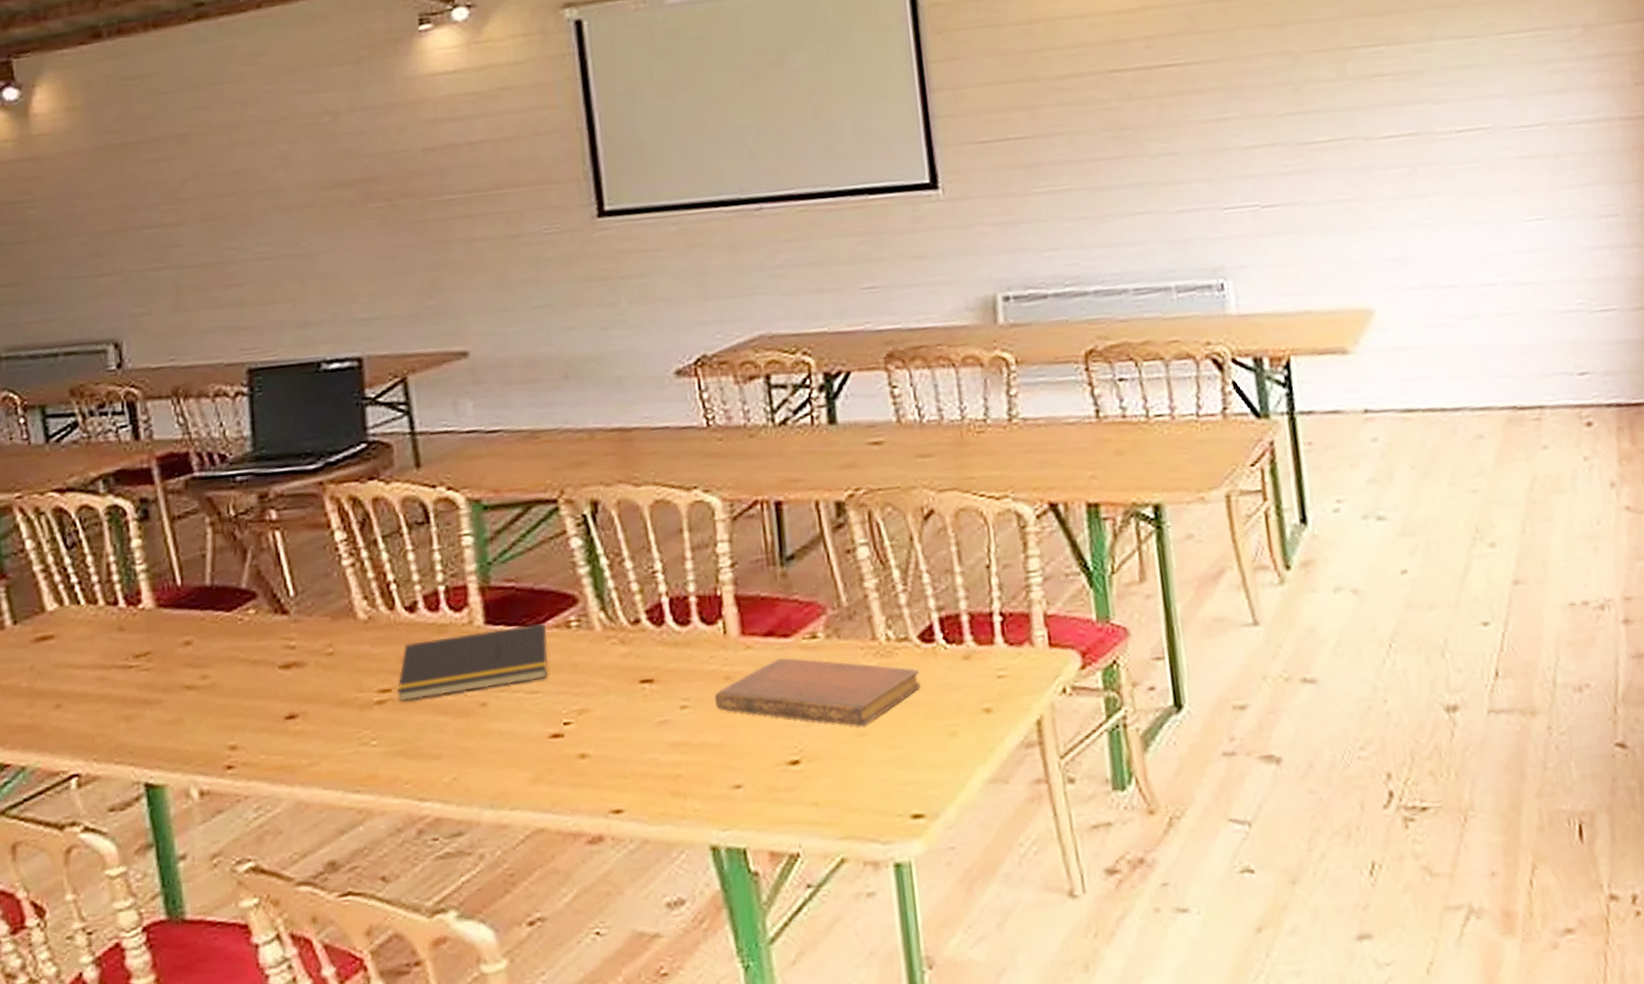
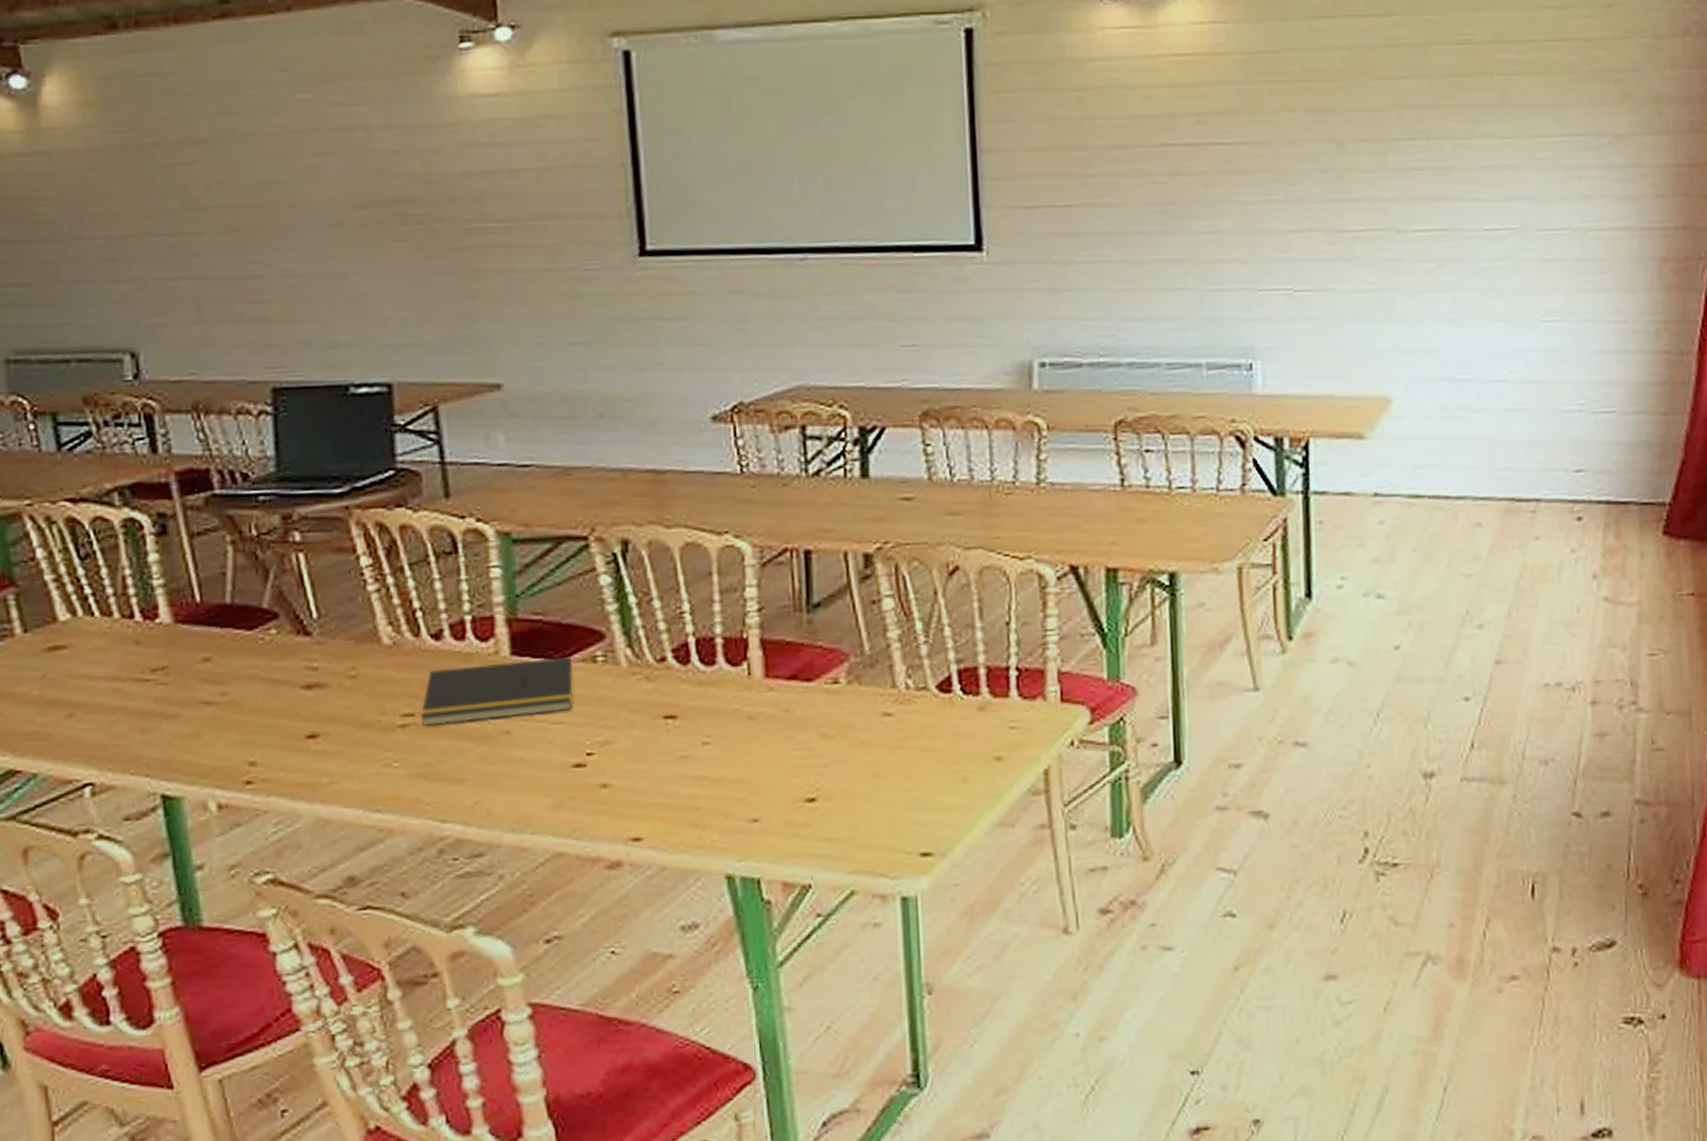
notebook: present [715,658,921,727] -> none [736,701,937,769]

